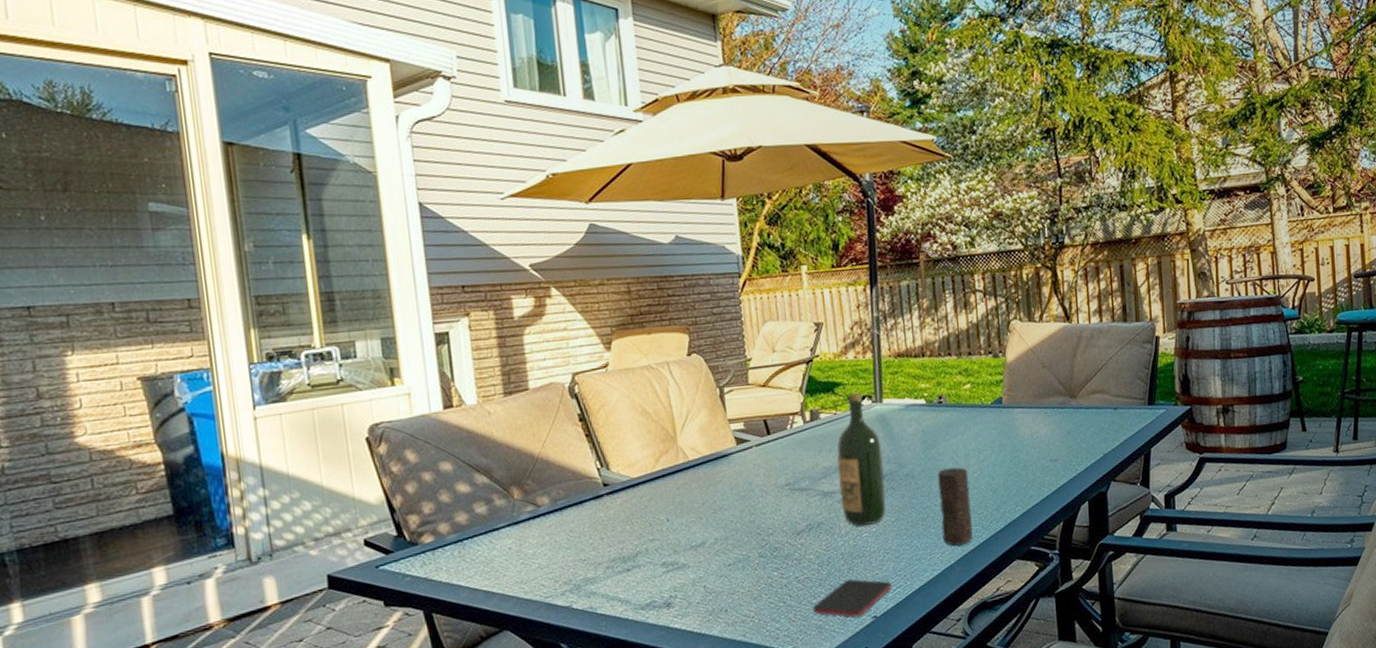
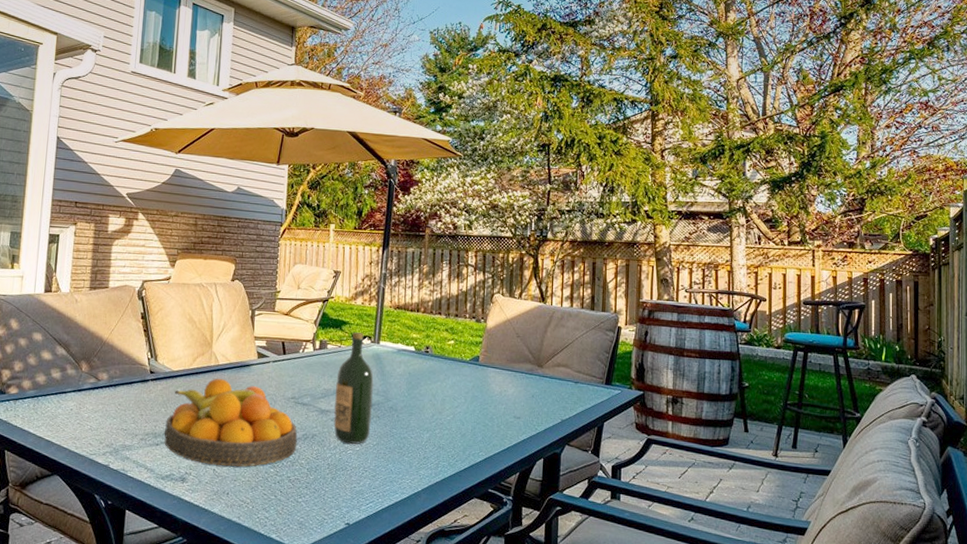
fruit bowl: none [634,476,802,581] -> present [164,378,298,467]
smartphone: present [813,579,892,617] -> none [297,487,365,521]
candle: present [938,467,973,546] -> none [414,408,443,476]

